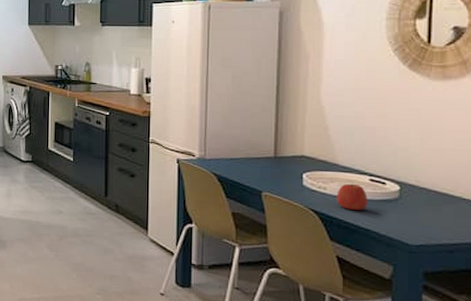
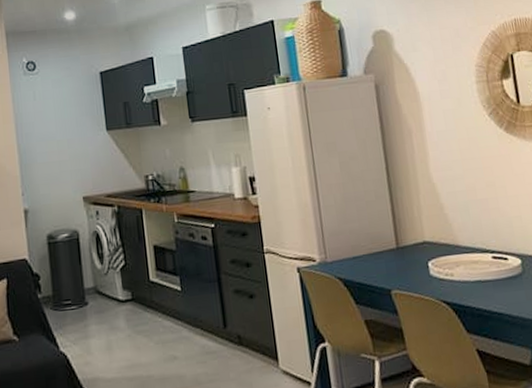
apple: present [337,183,368,210] -> none [464,264,495,294]

